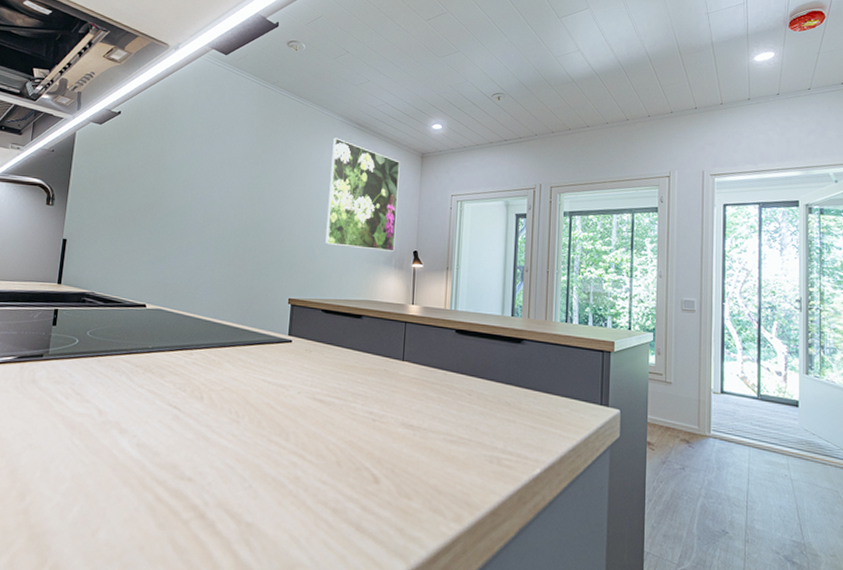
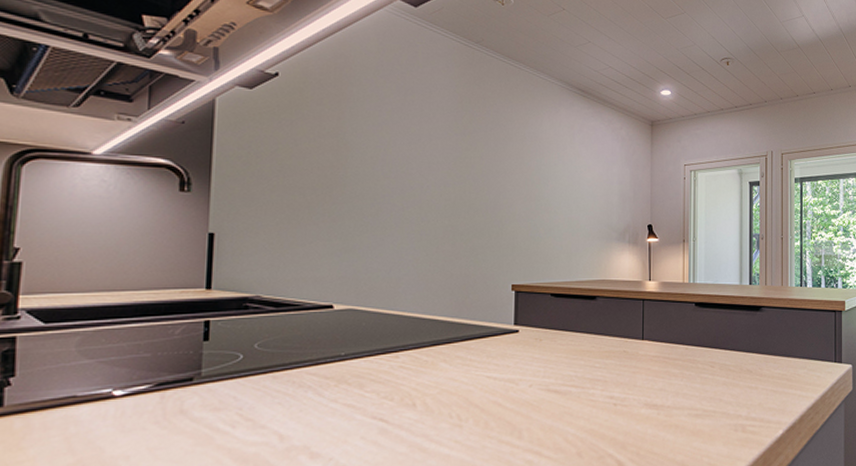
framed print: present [324,137,400,252] -> none [549,104,629,226]

